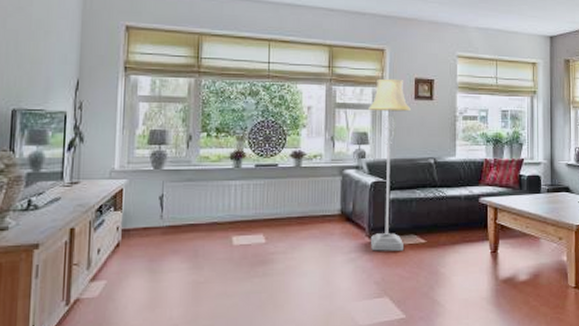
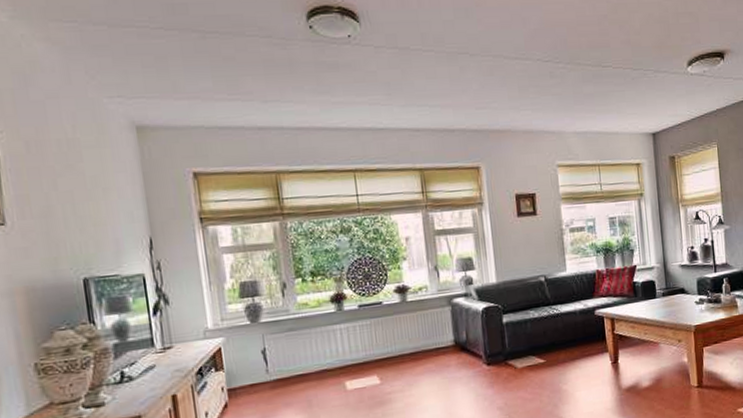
floor lamp: present [369,78,411,251] -> none [470,197,523,377]

